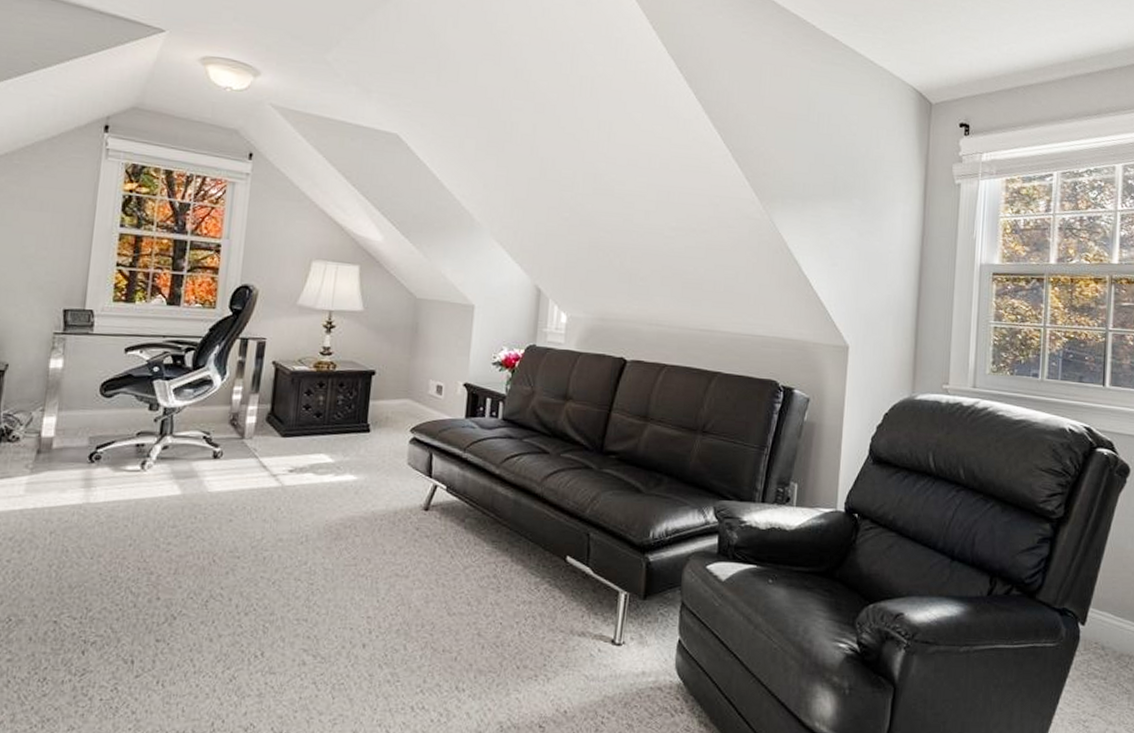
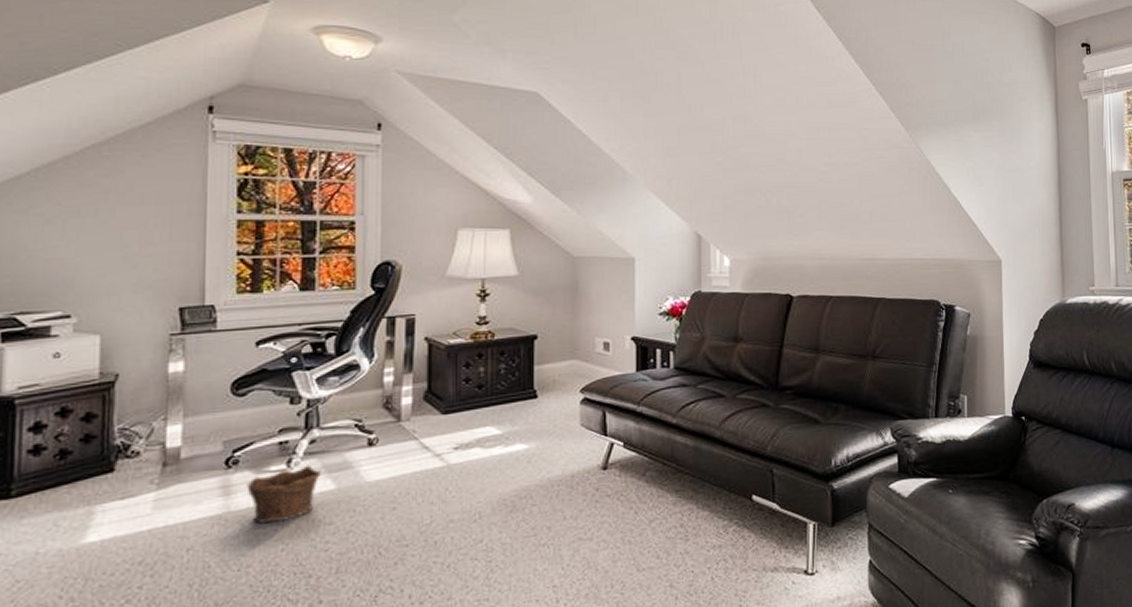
clay pot: none [105,469,170,519] -> present [246,464,321,524]

